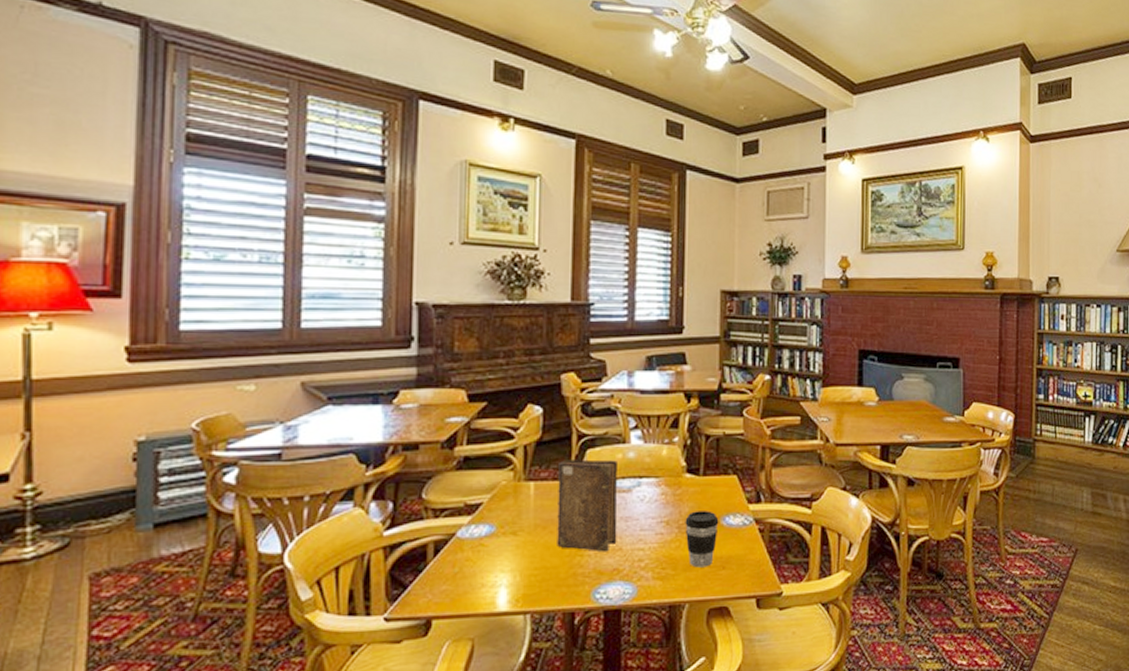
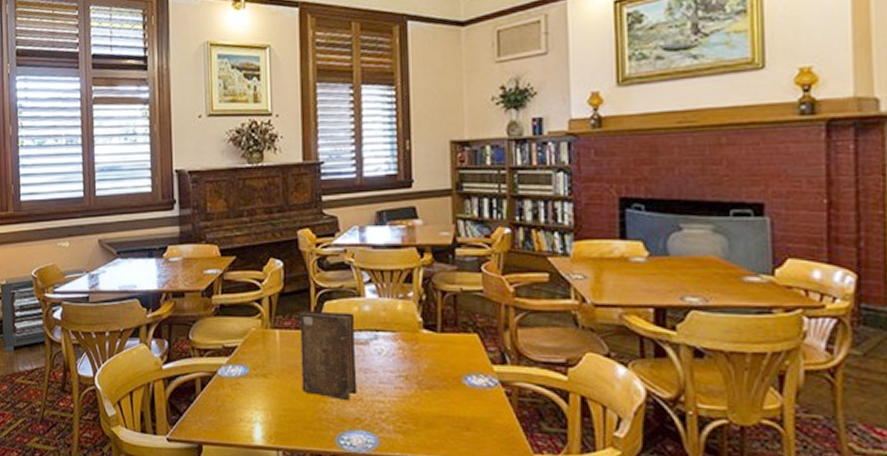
coffee cup: present [685,511,719,568] -> none [424,368,461,427]

